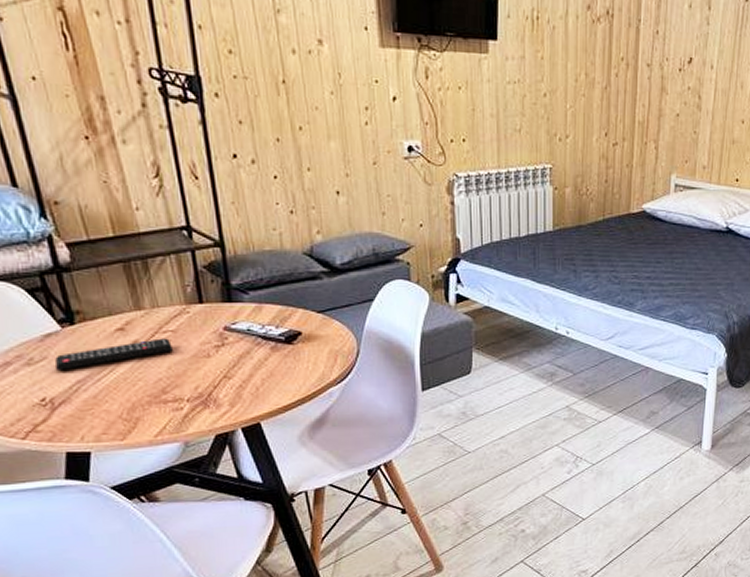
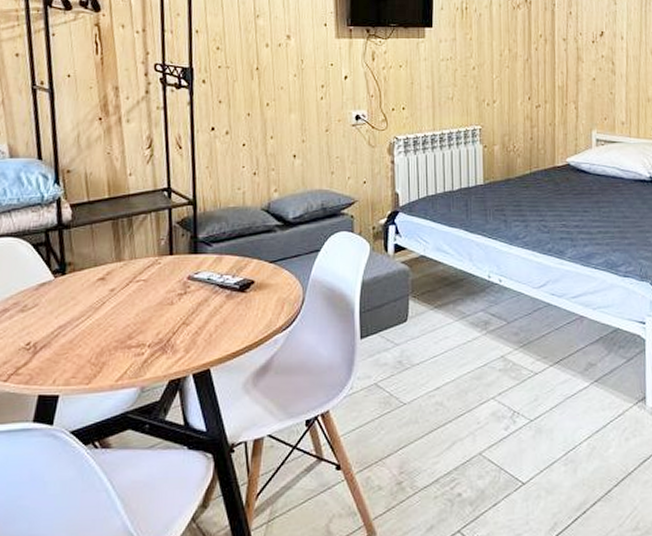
remote control: present [54,338,173,370] -> none [43,287,142,317]

